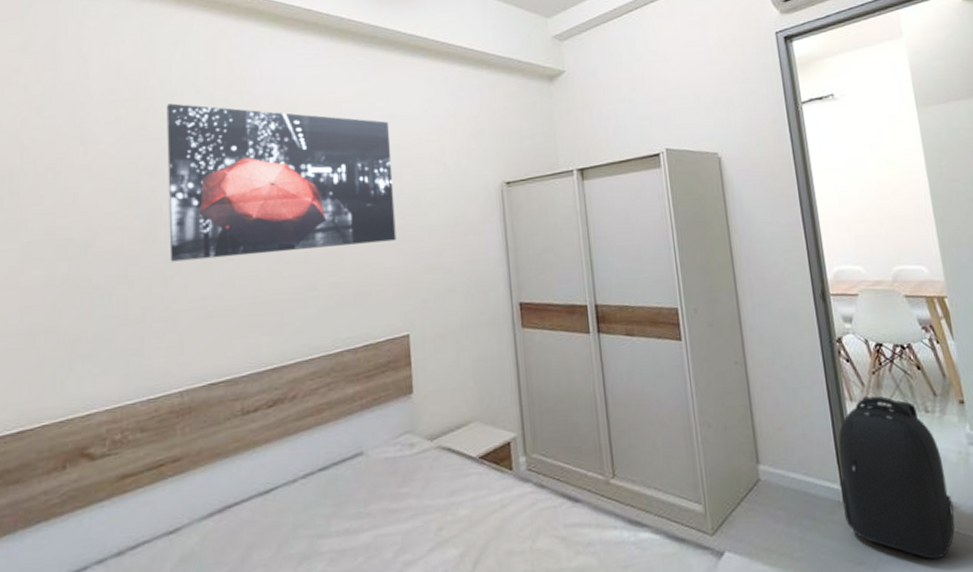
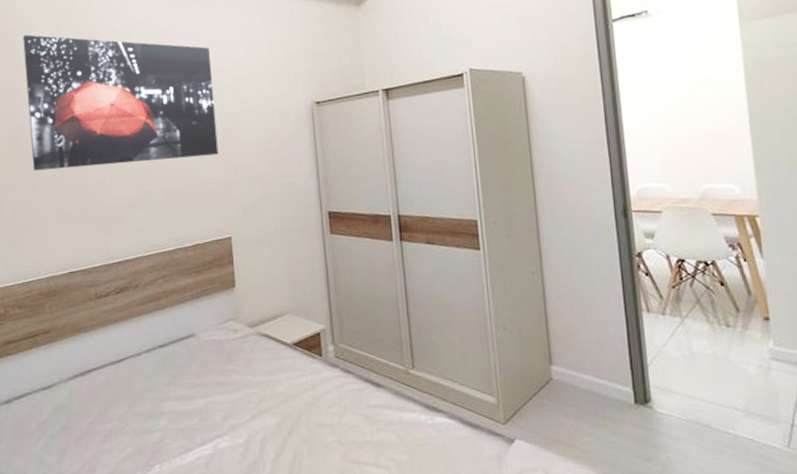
backpack: present [838,396,955,560] -> none [632,308,750,463]

